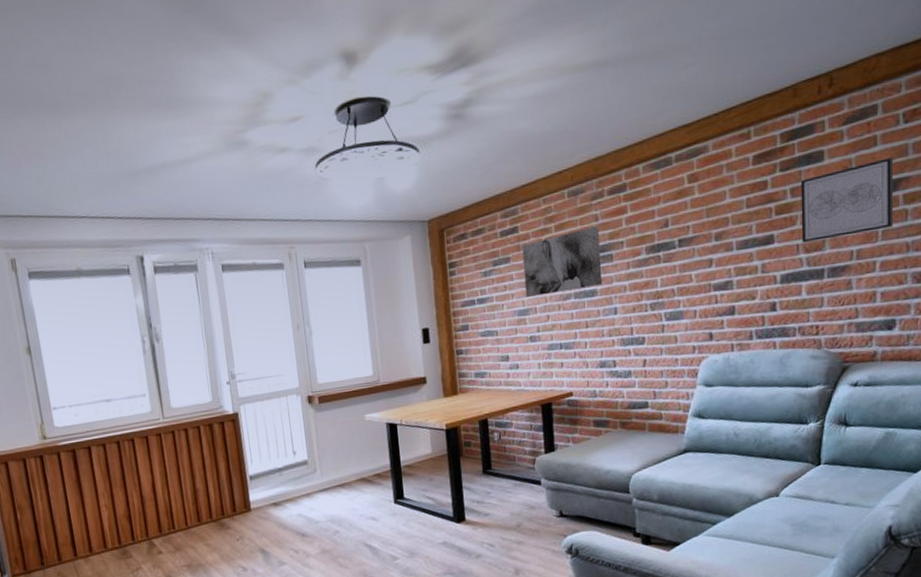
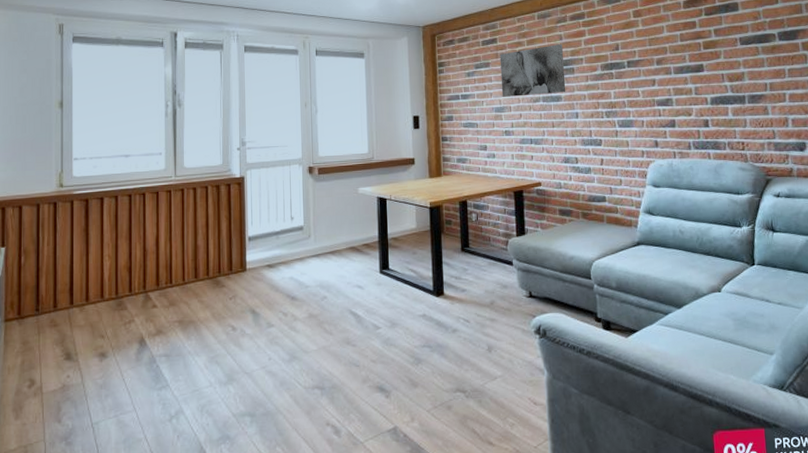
wall art: present [800,158,894,243] -> none [721,14,797,74]

